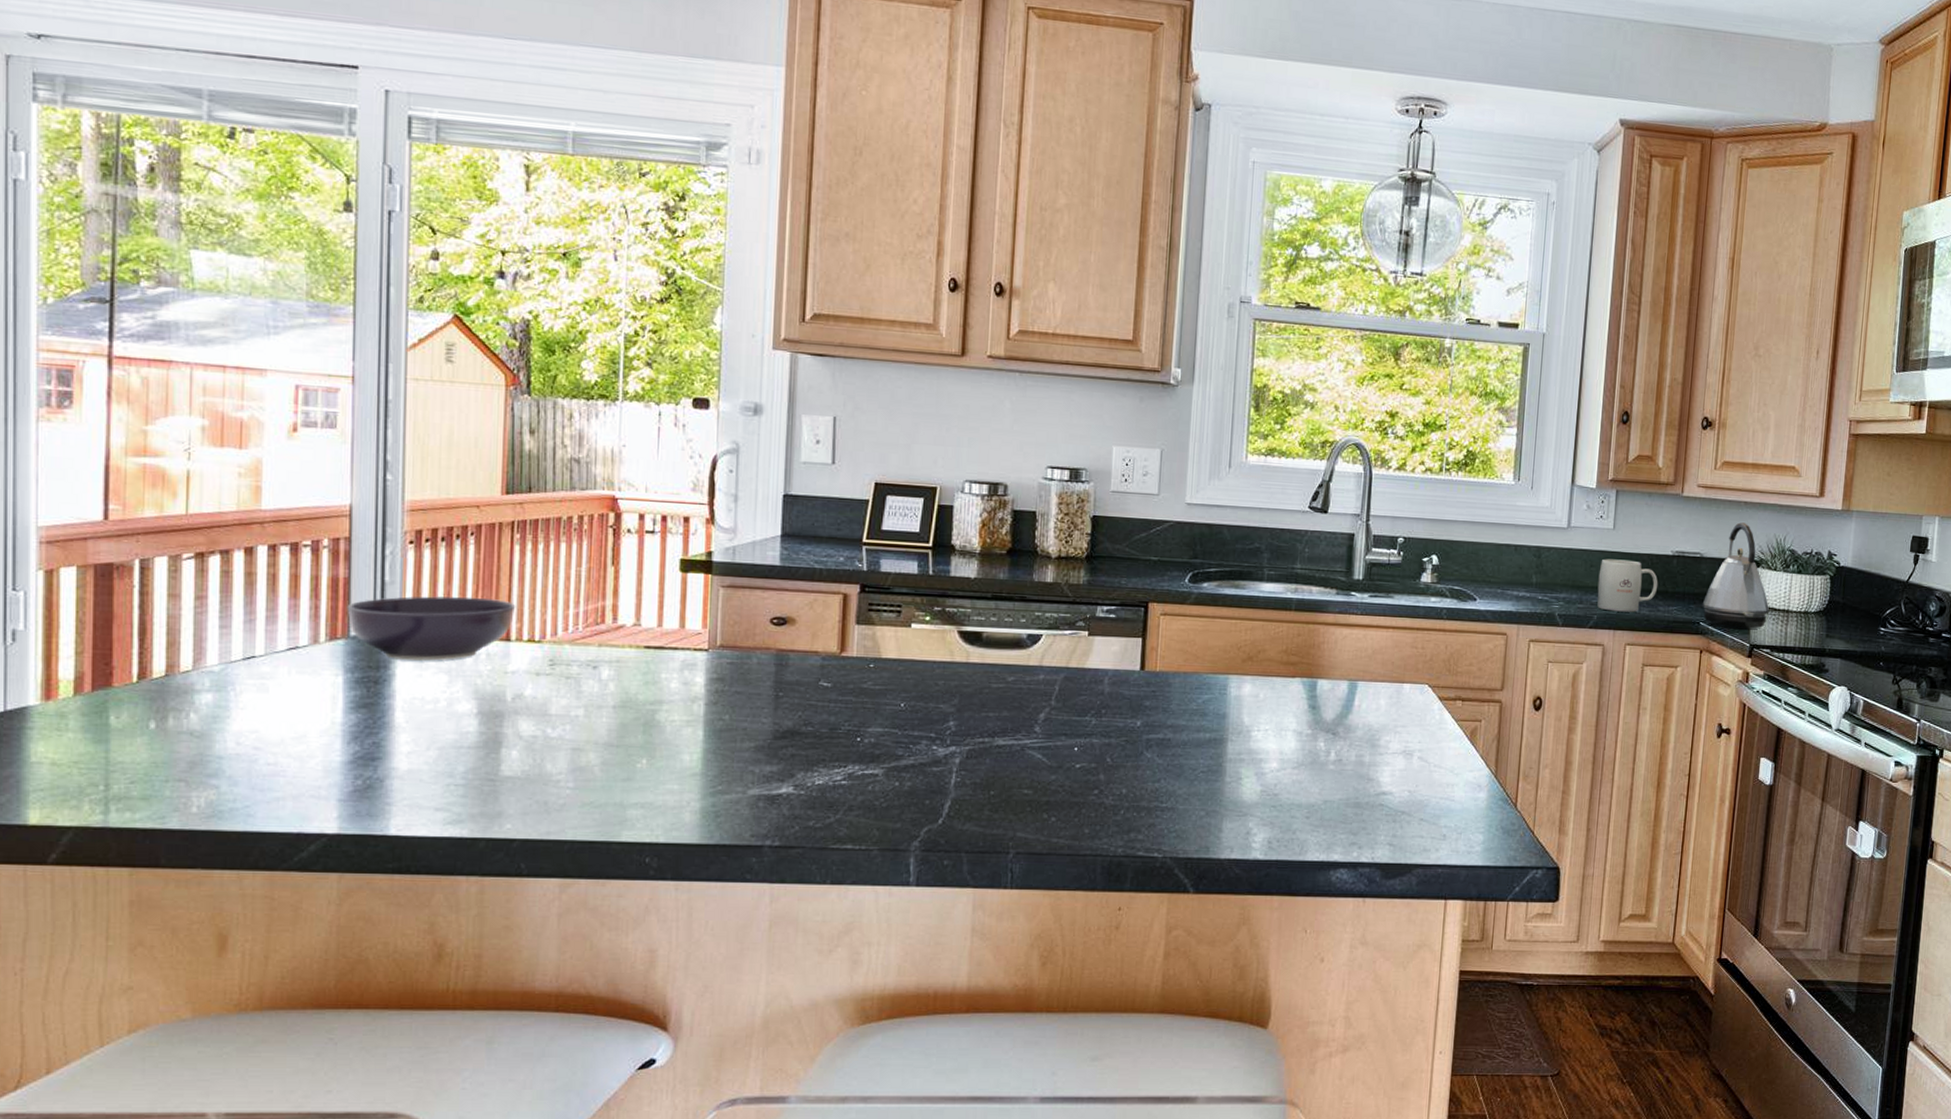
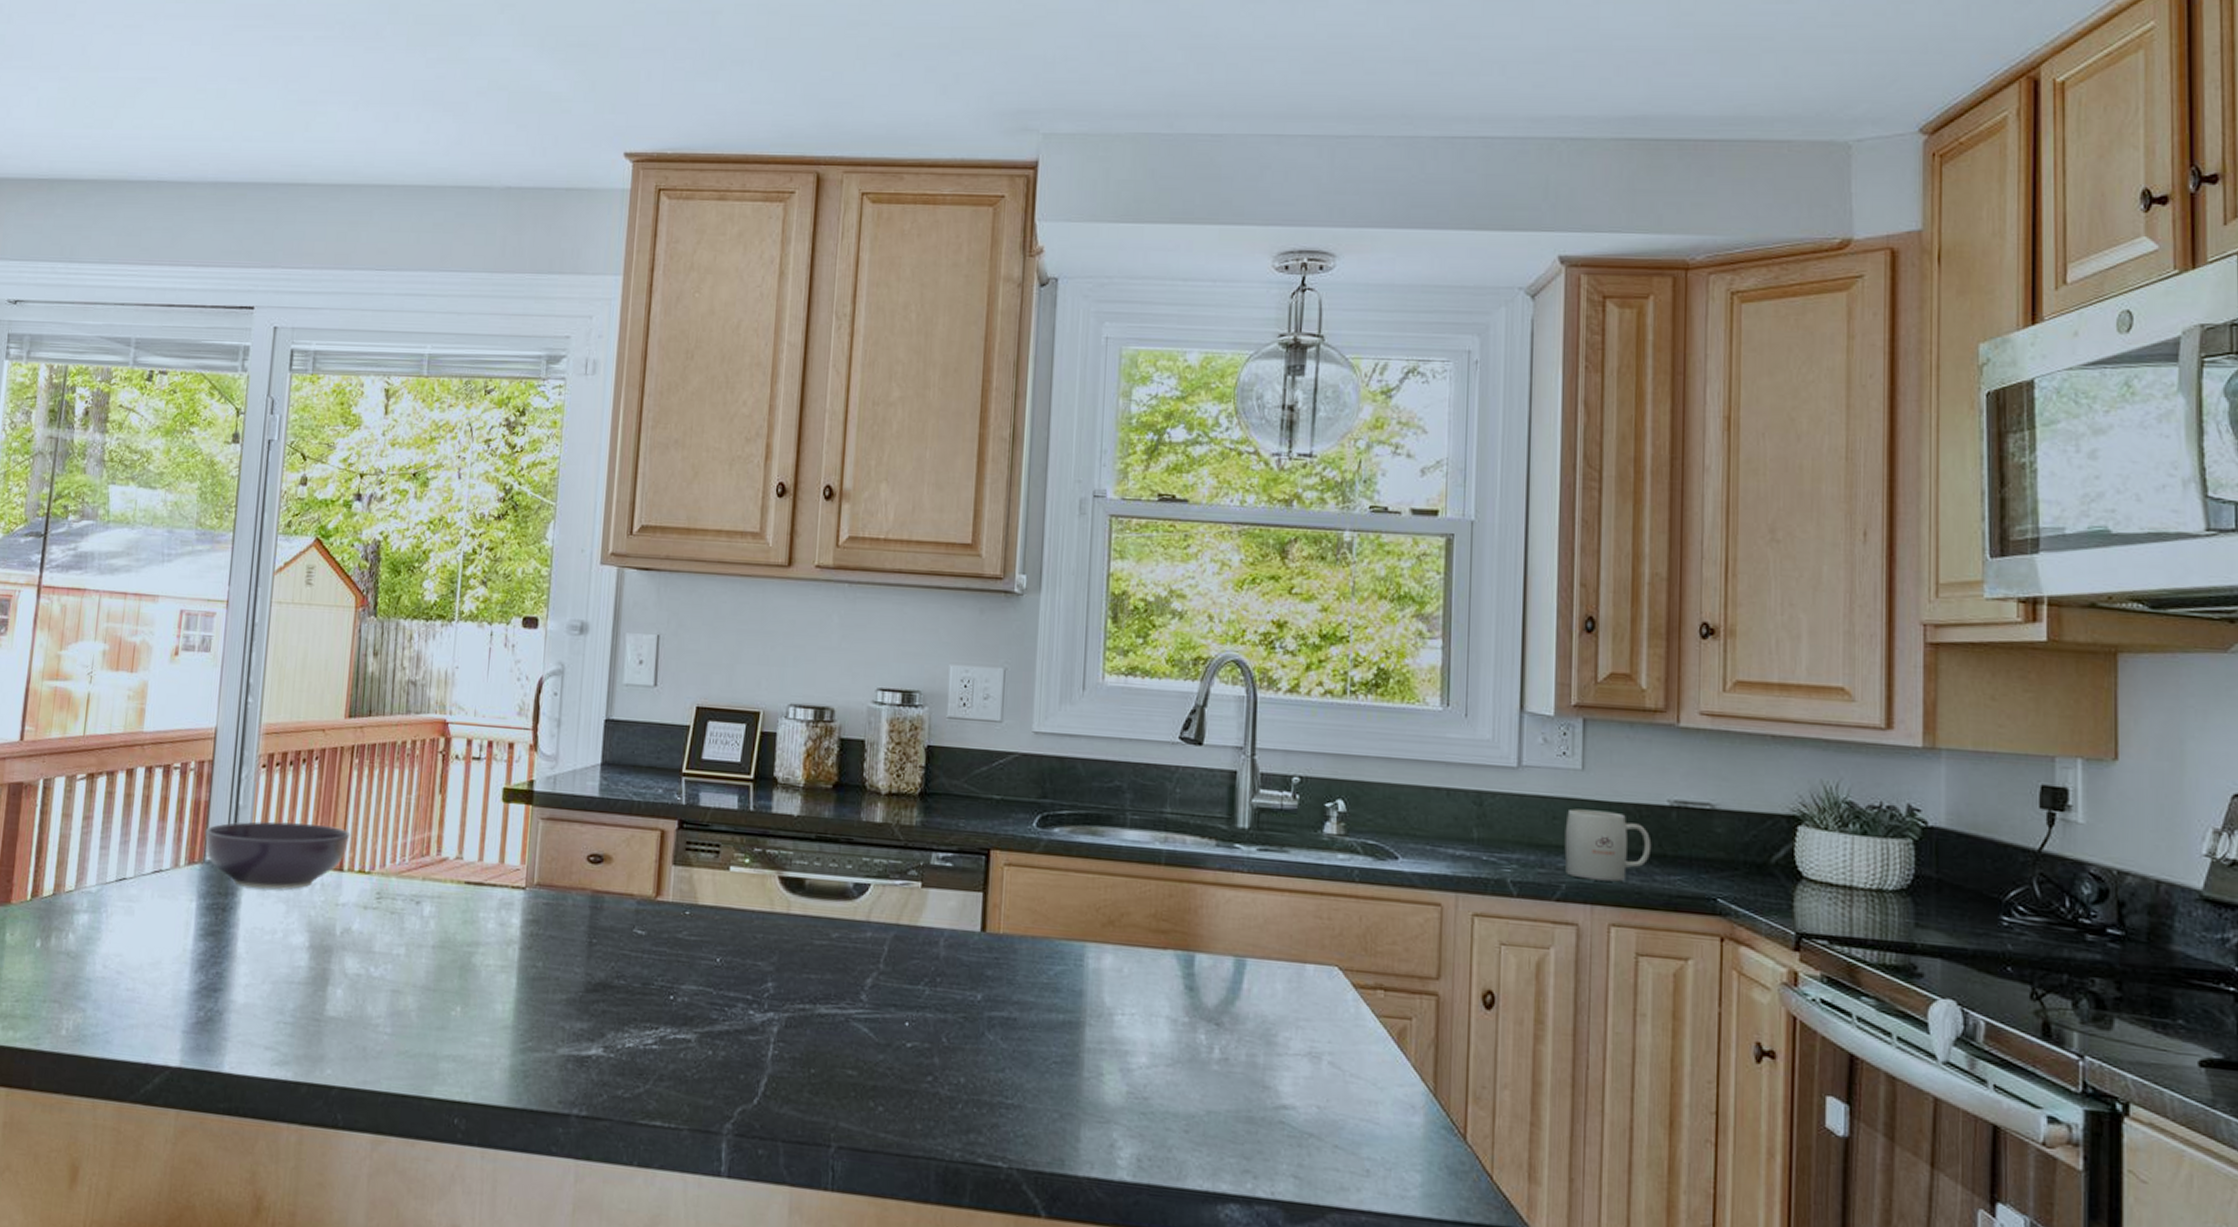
kettle: present [1702,522,1770,630] -> none [1718,763,1823,912]

